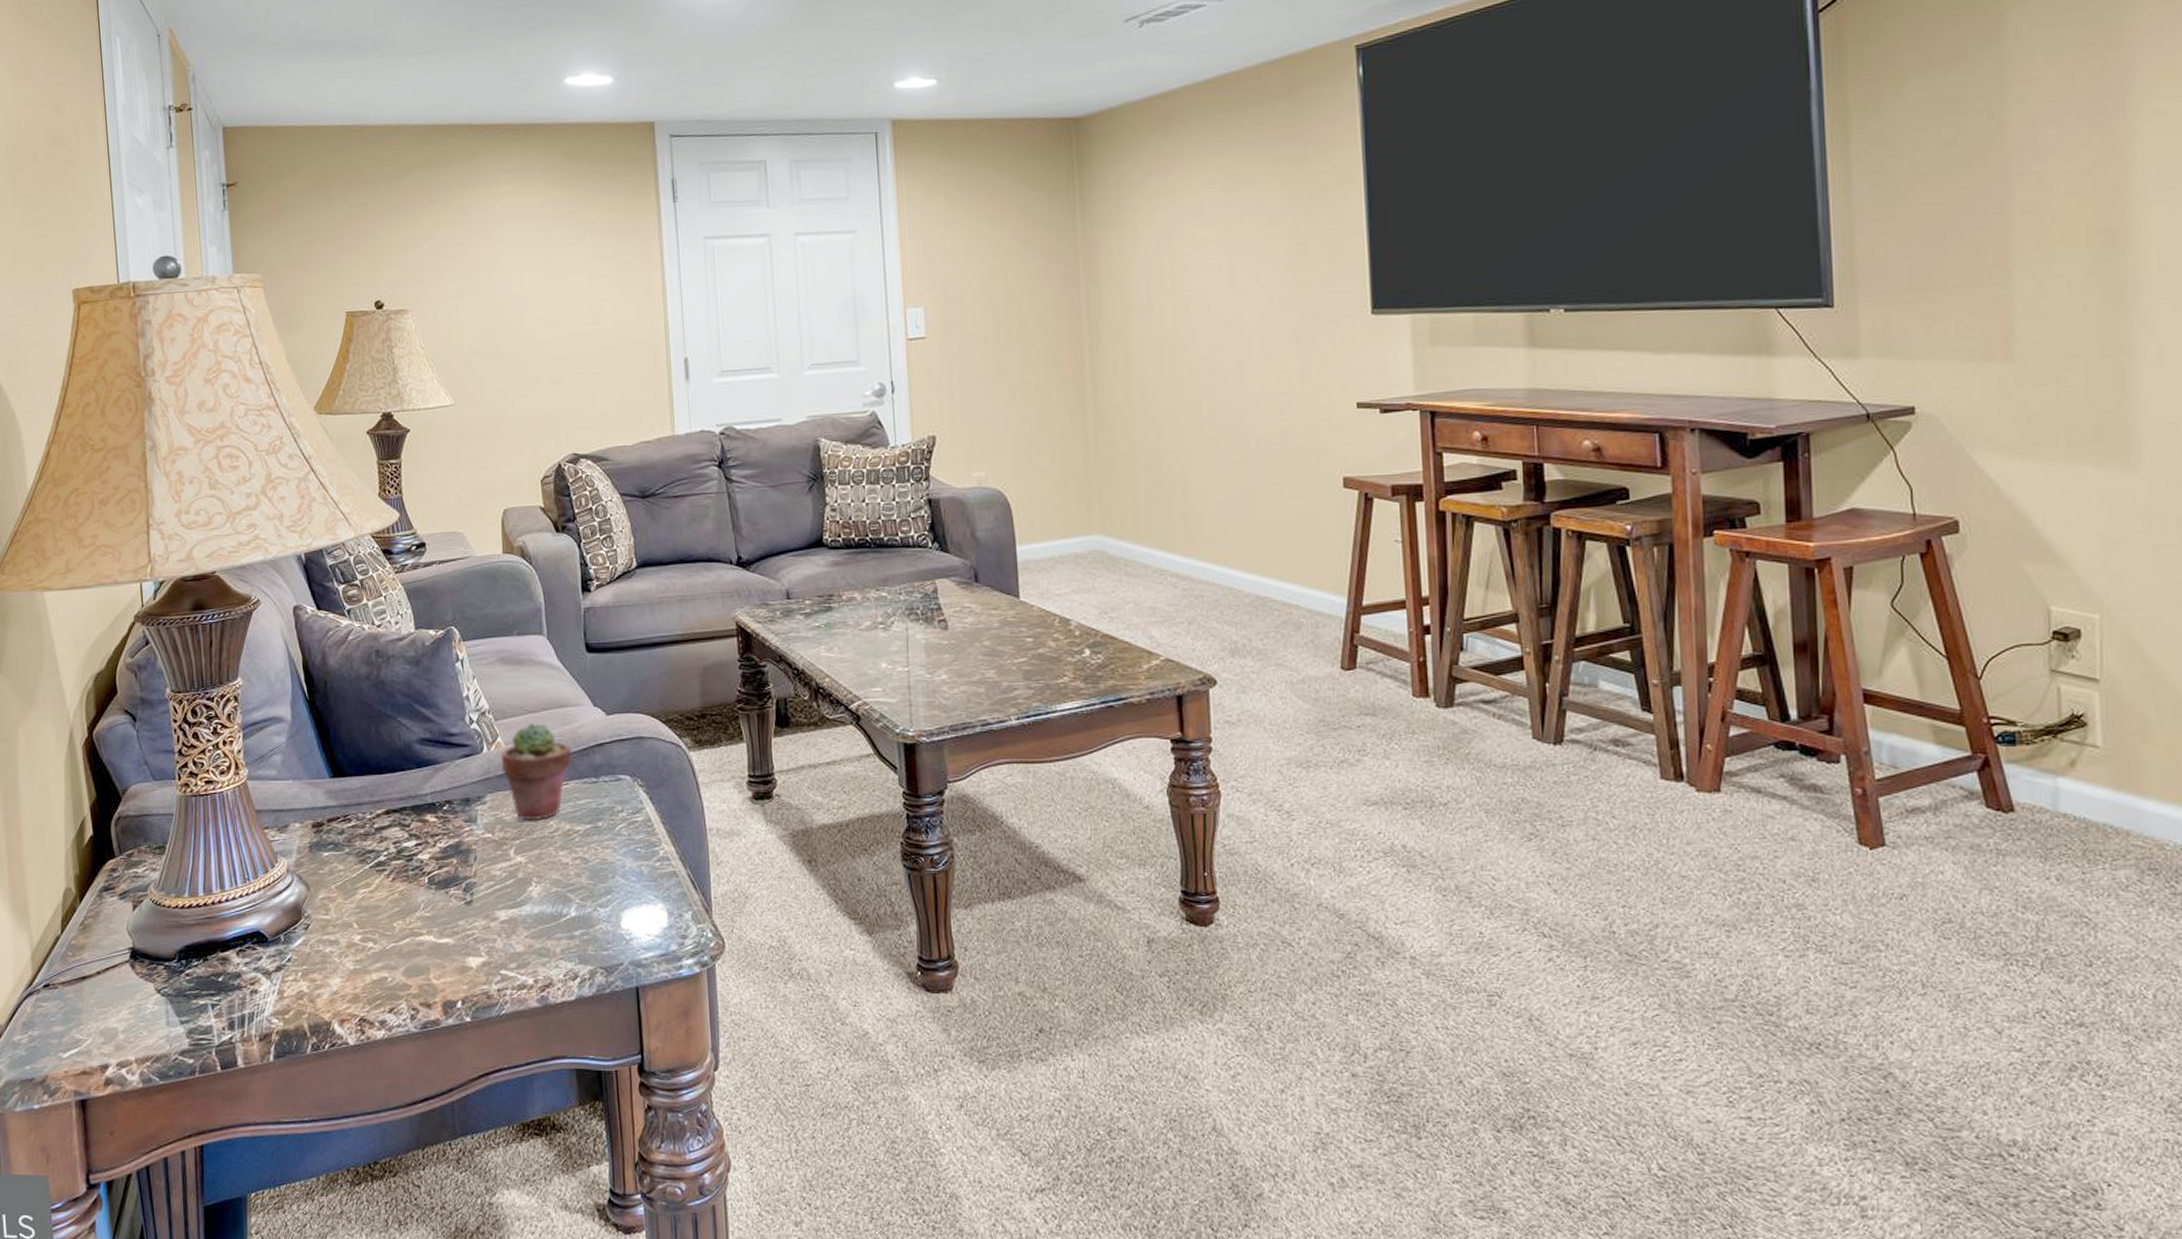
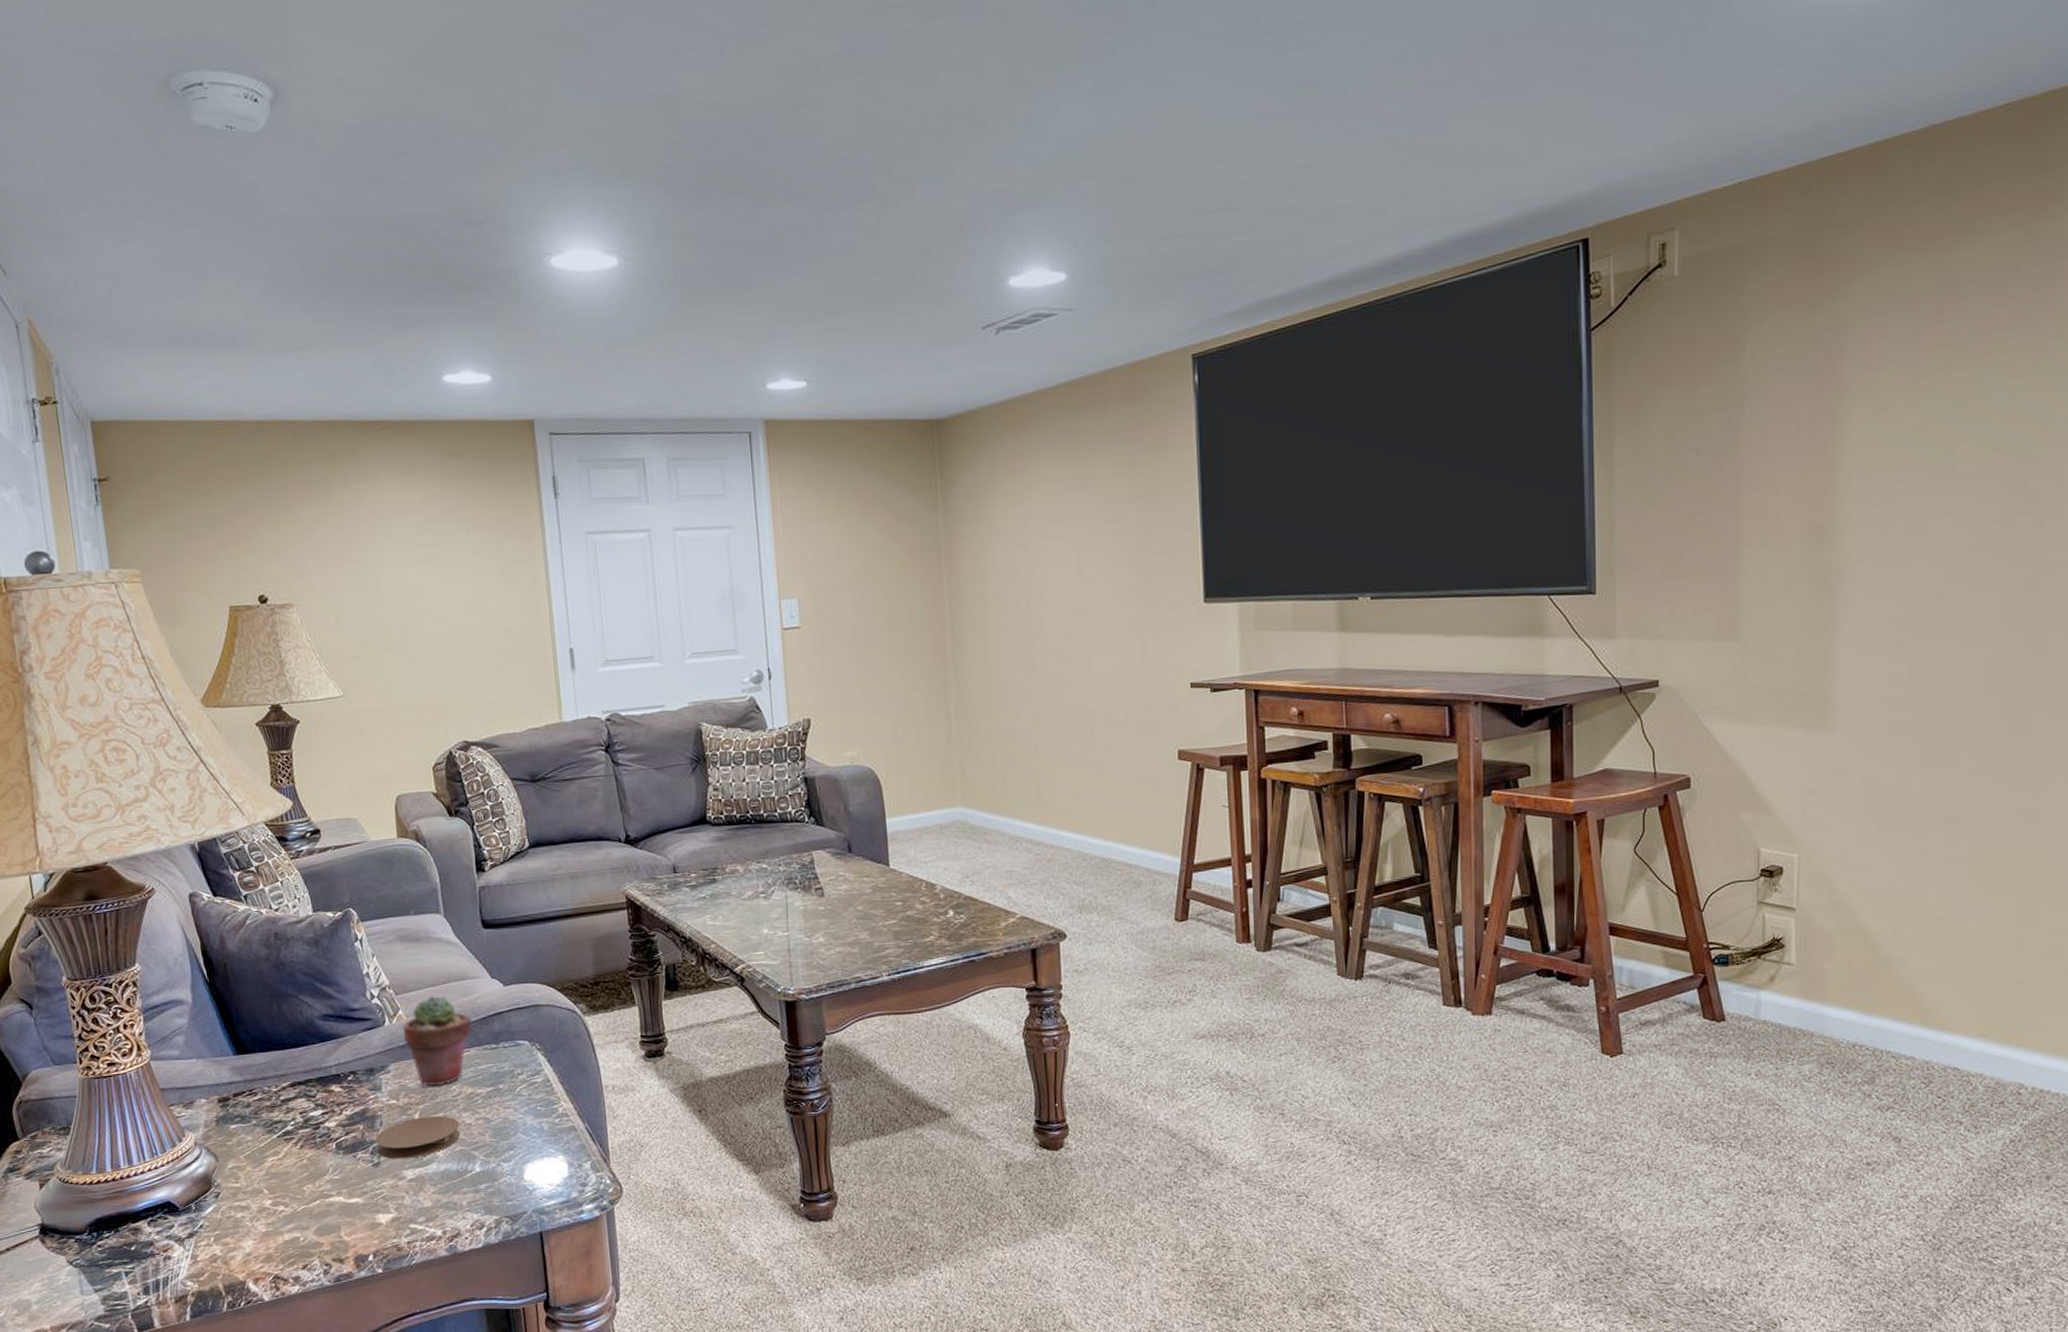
coaster: none [468,853,557,898] -> present [375,1116,461,1159]

